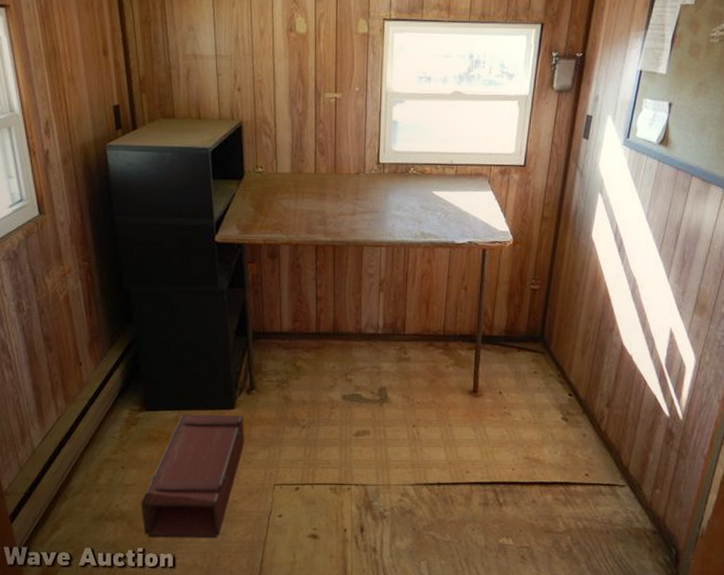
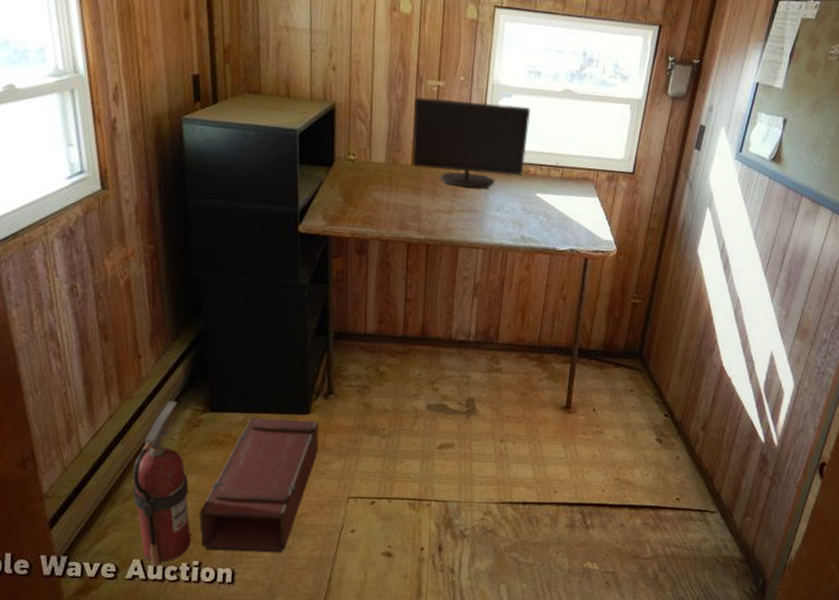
fire extinguisher: none [81,402,135,554] -> present [132,401,192,567]
monitor: none [314,109,424,191] -> present [412,96,531,189]

